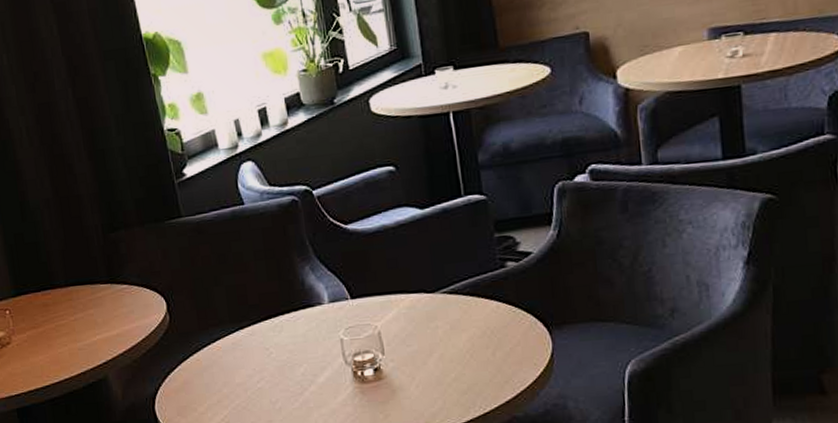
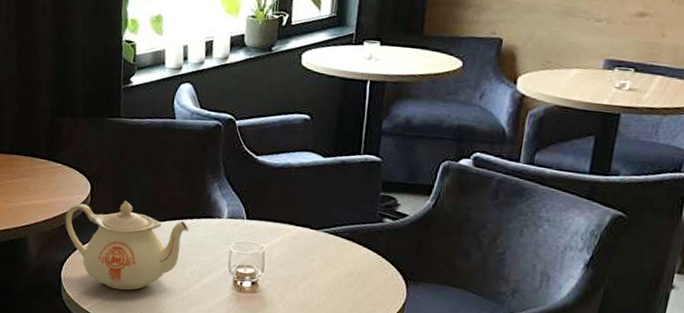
teapot: none [145,310,289,413] -> present [65,201,189,291]

